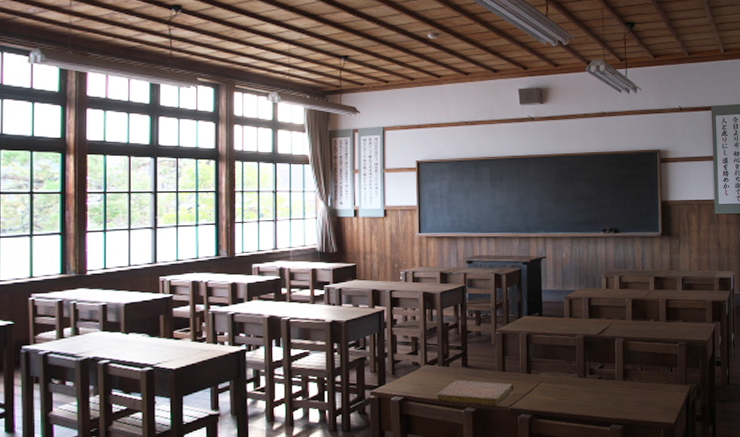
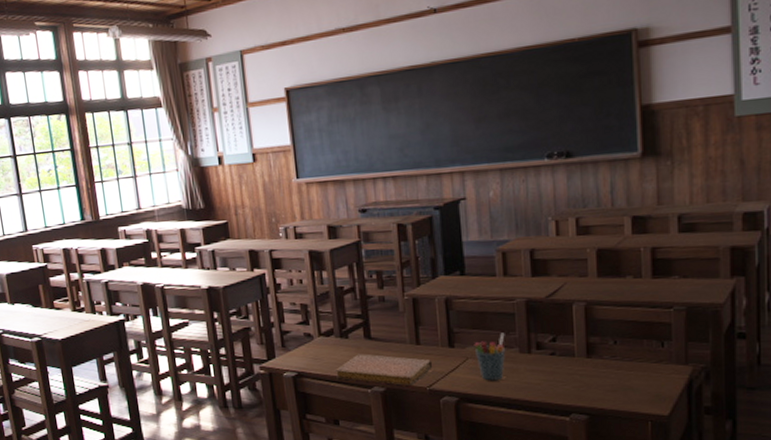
pen holder: none [545,362,568,401] -> present [474,333,506,381]

